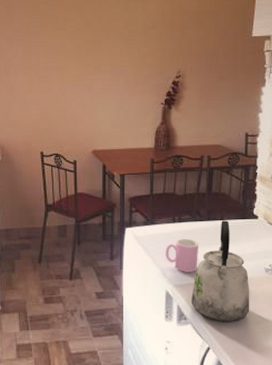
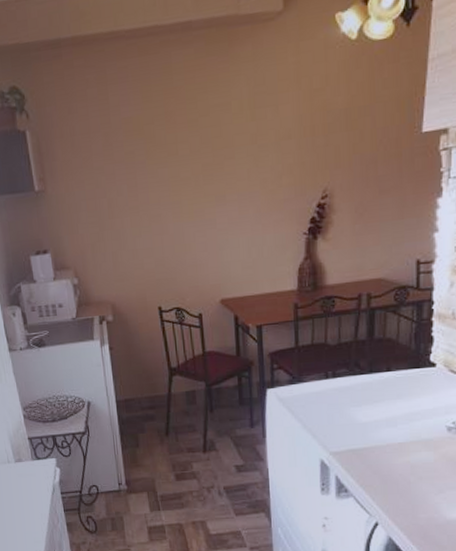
cup: present [166,238,198,272] -> none [318,396,360,437]
kettle: present [191,220,250,323] -> none [352,371,428,494]

